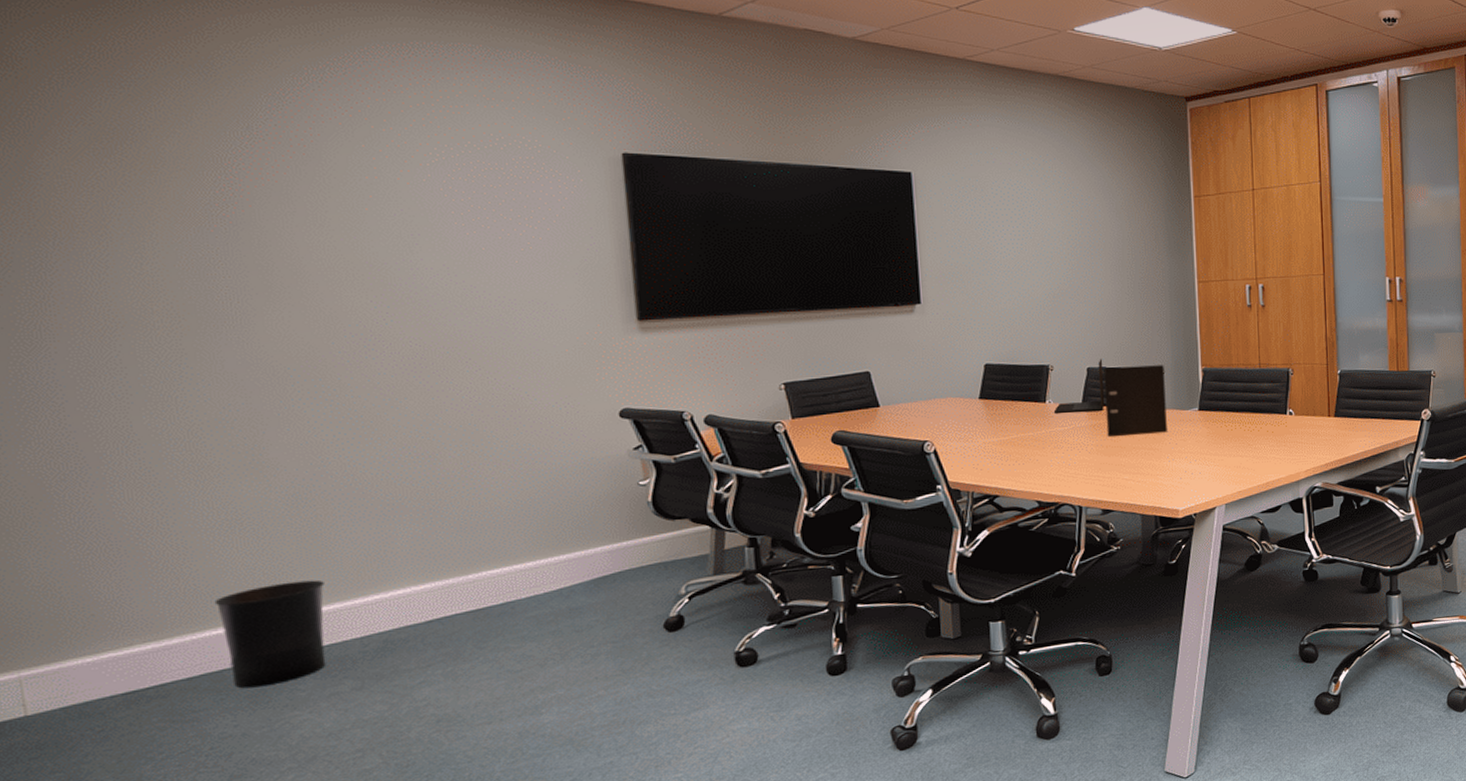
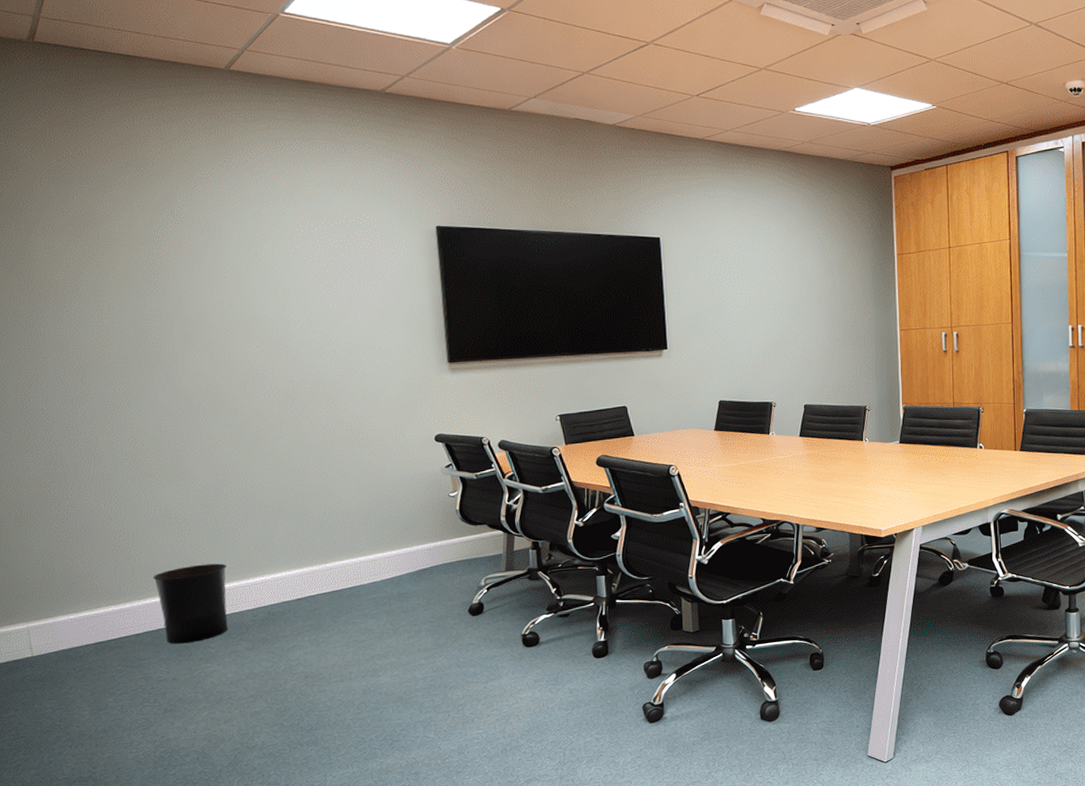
laptop: present [1055,359,1105,413] -> none [777,397,819,444]
binder: present [1103,365,1167,436] -> none [818,403,872,464]

